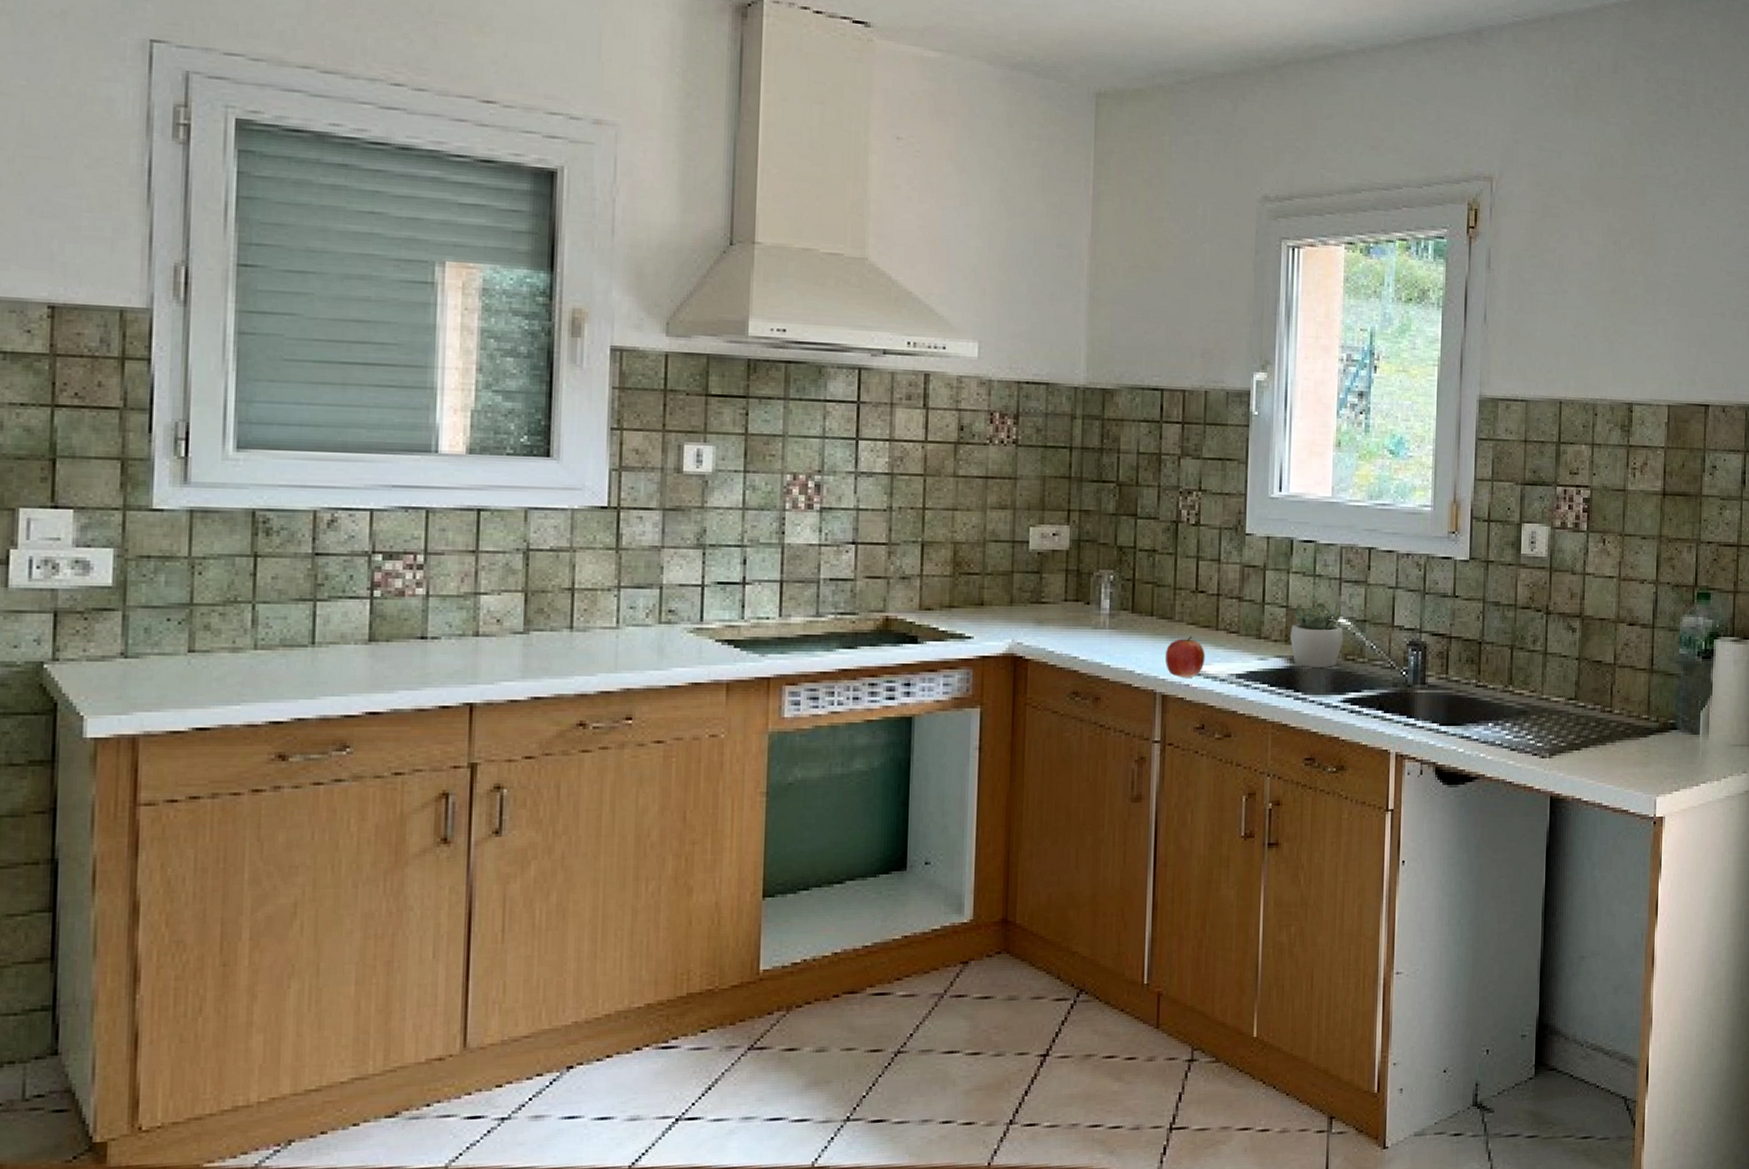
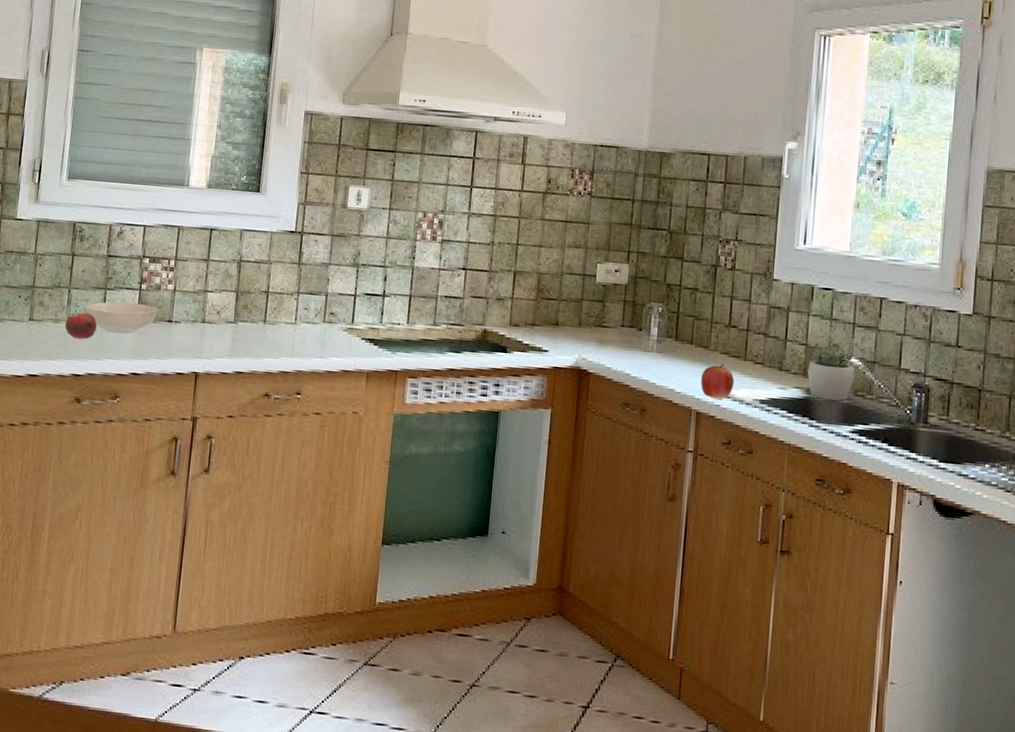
fruit: none [250,635,304,672] -> present [65,312,97,339]
bowl: none [280,617,404,660] -> present [84,302,159,334]

